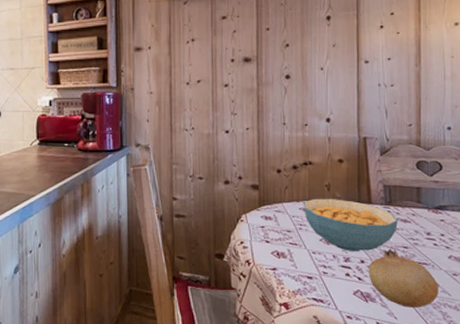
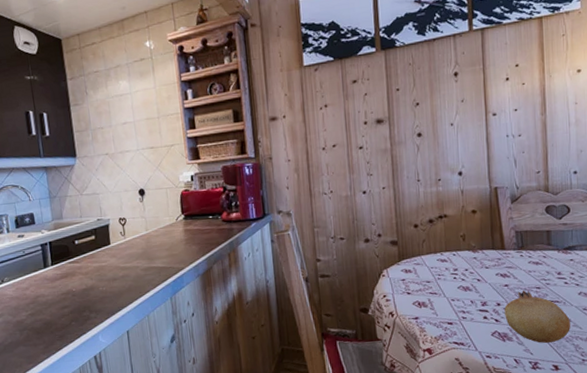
cereal bowl: present [304,198,398,252] -> none [441,248,530,297]

